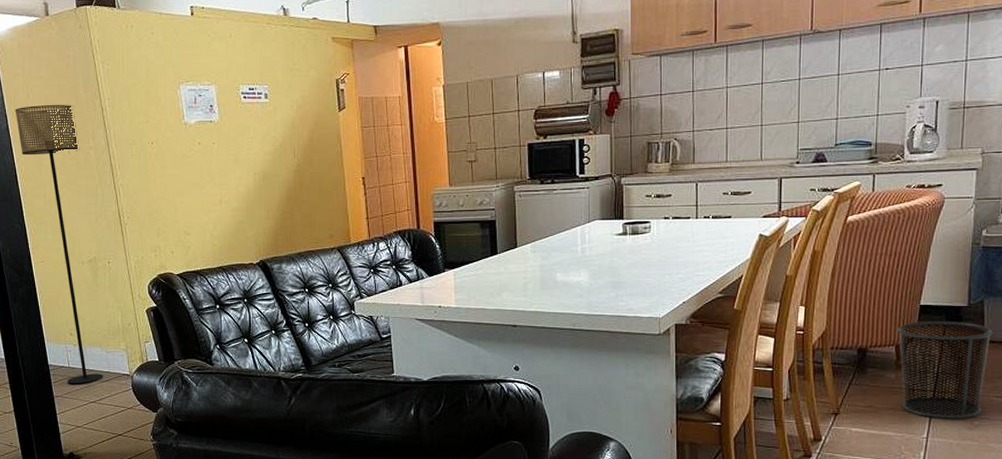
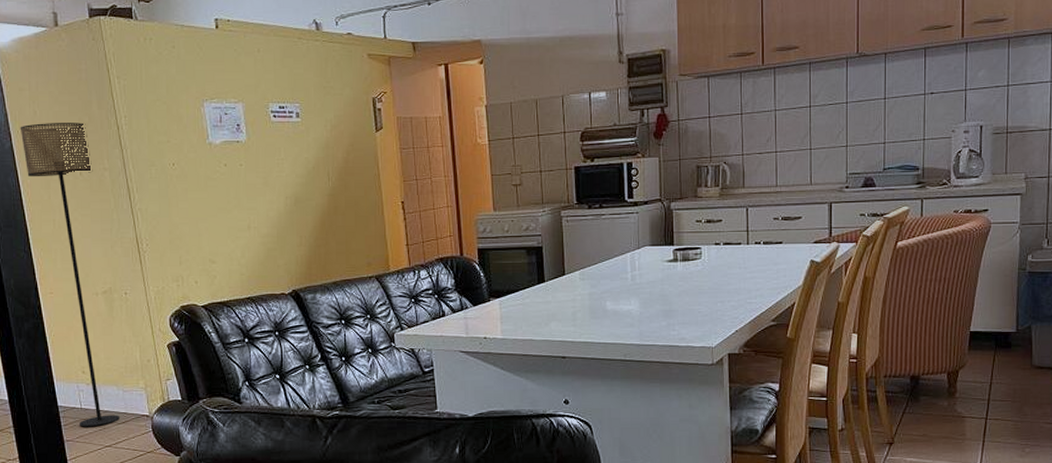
waste bin: present [898,321,993,419] -> none [949,347,1041,447]

